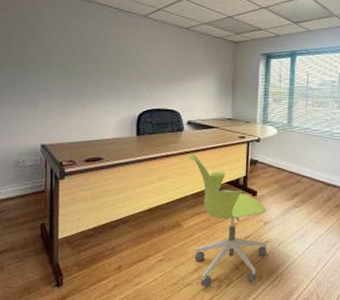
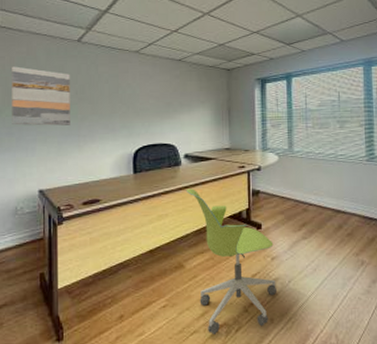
wall art: none [14,19,76,84] -> present [12,66,70,126]

